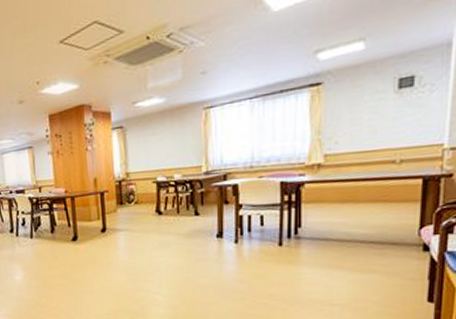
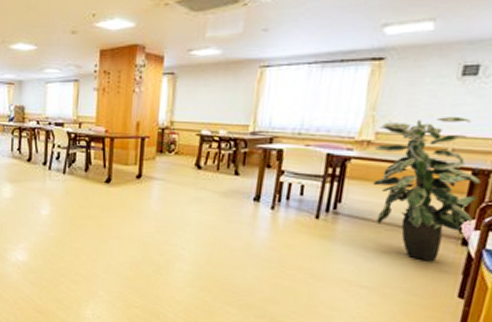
indoor plant: none [326,128,433,271] -> present [373,117,481,261]

